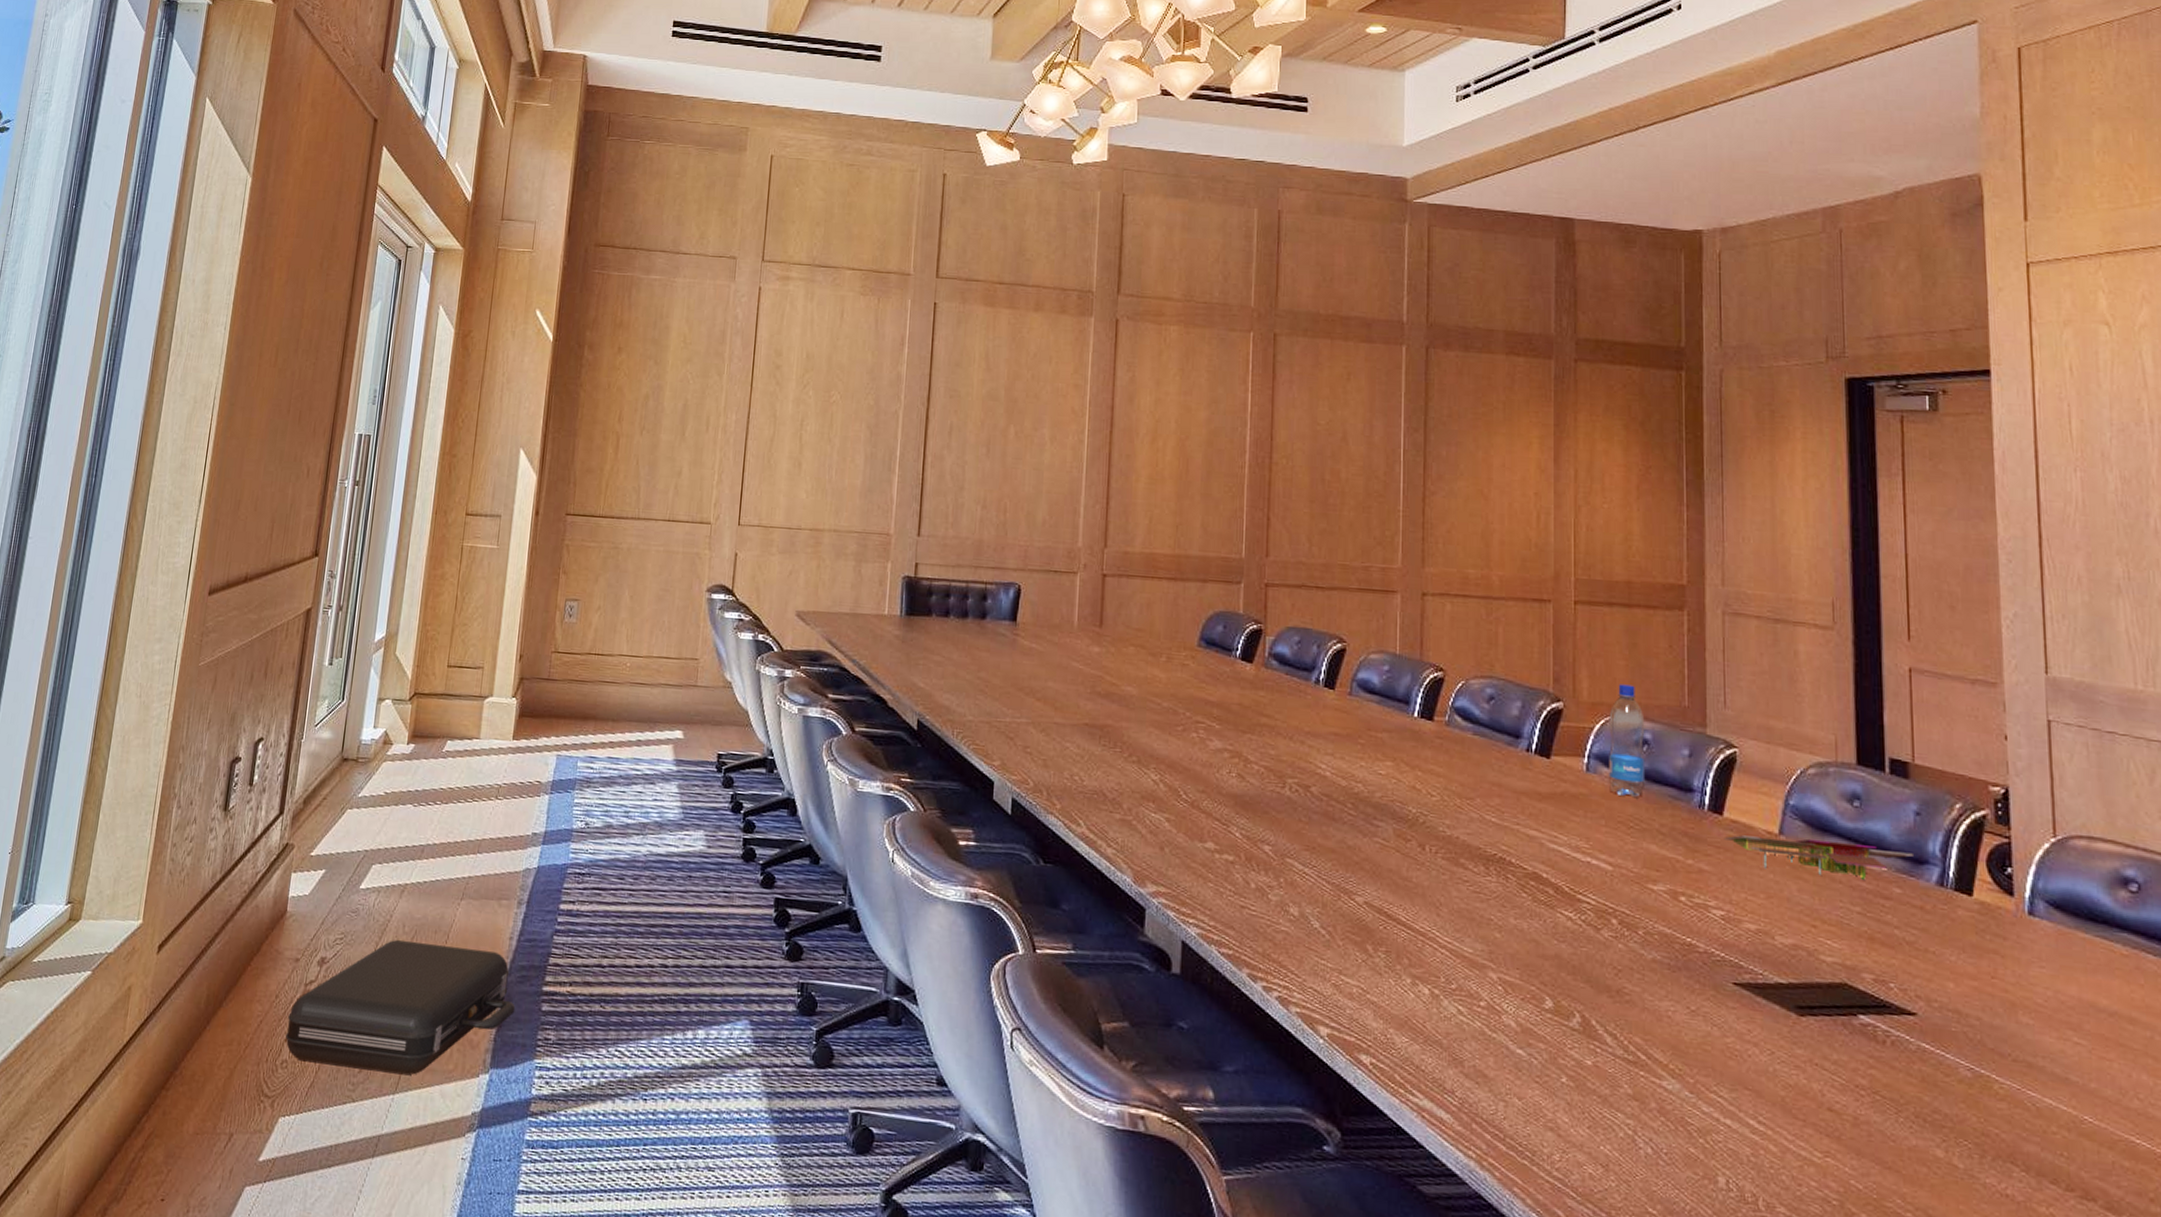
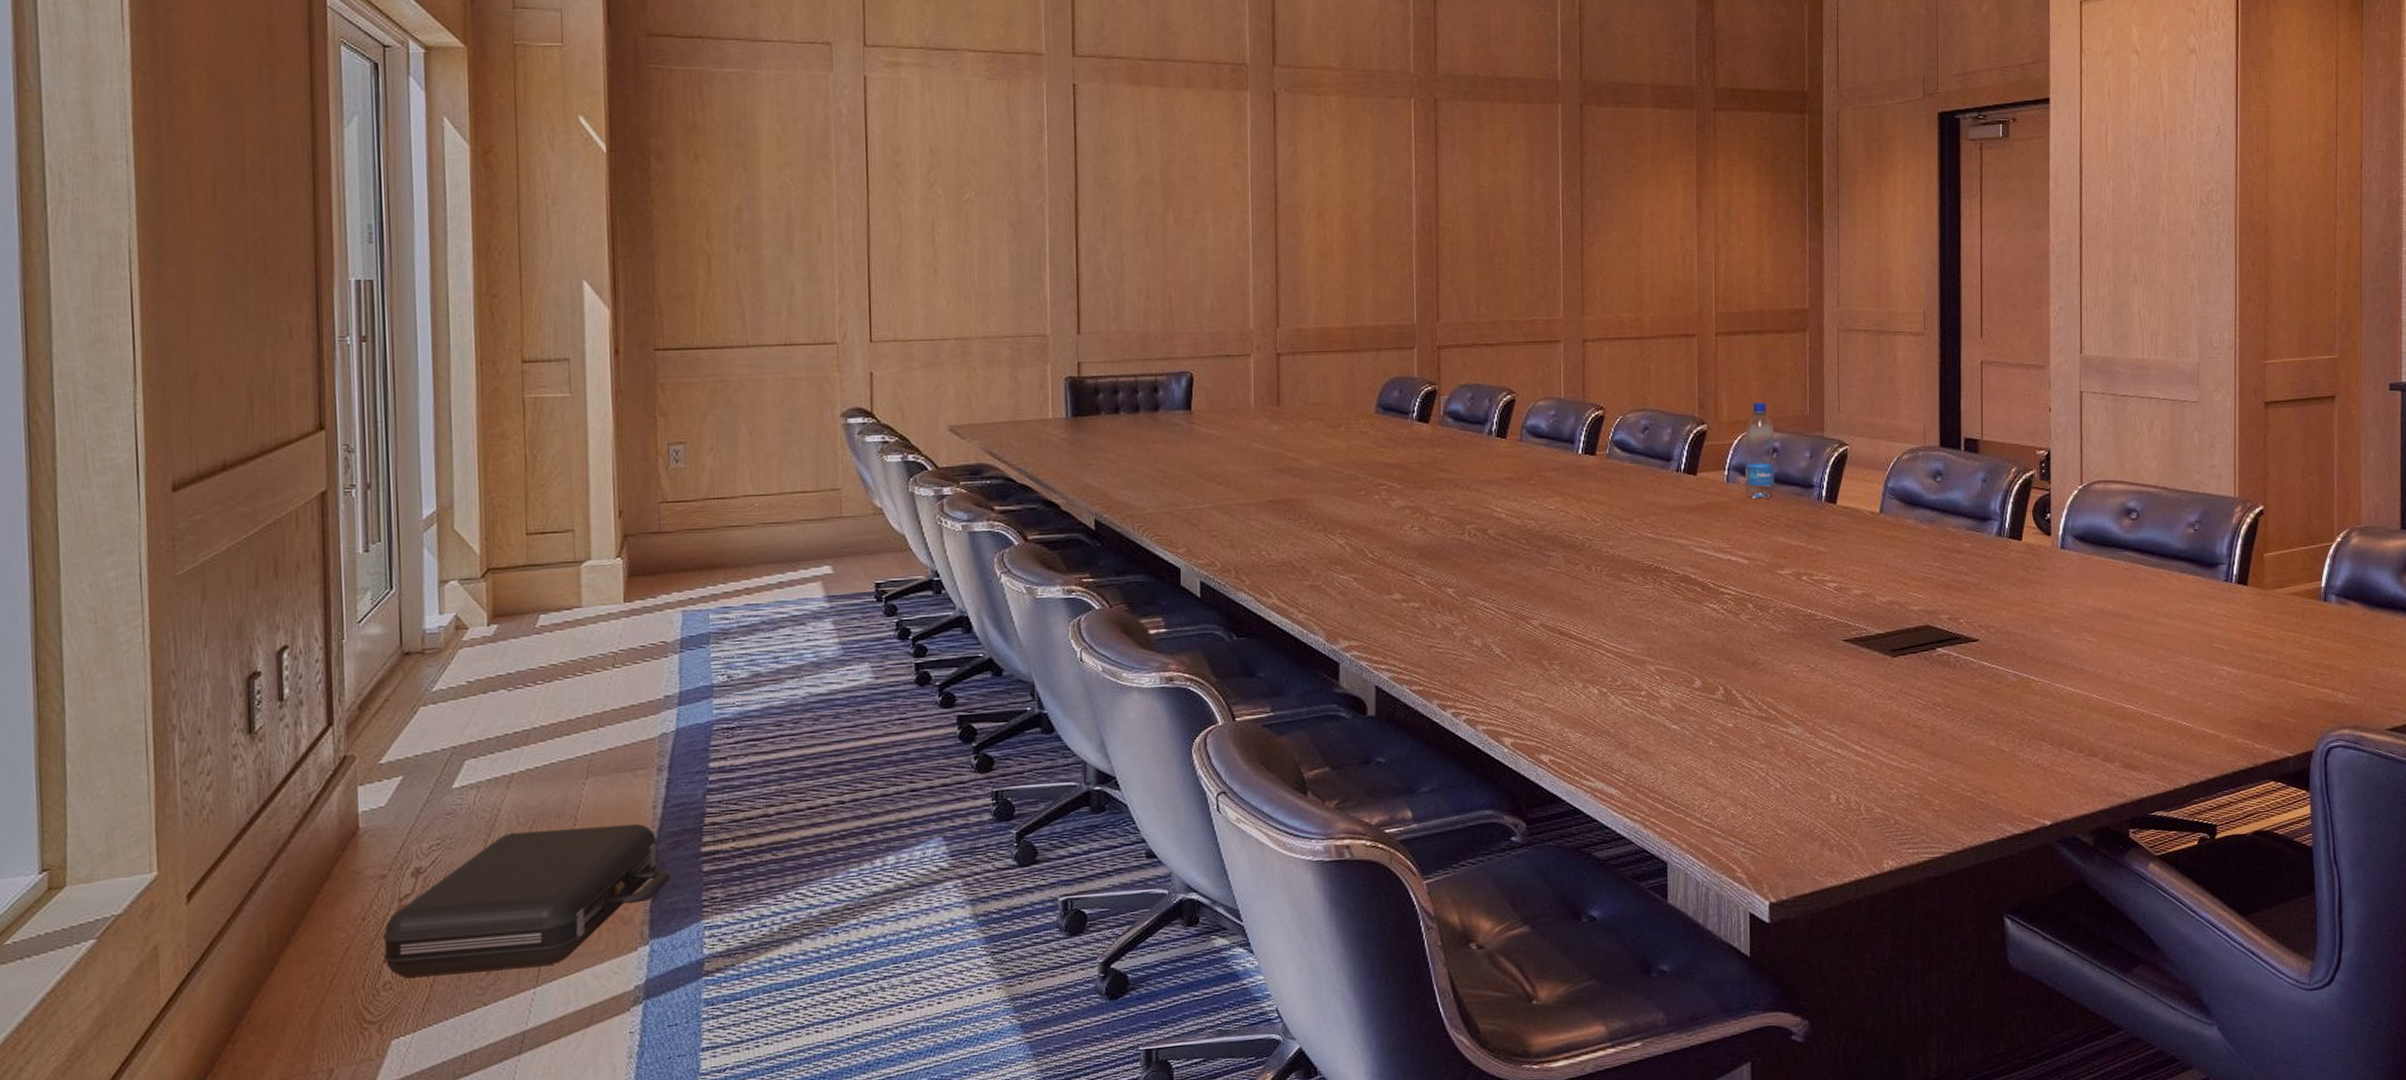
papers: present [1724,835,1913,879] -> none [1837,512,1980,544]

